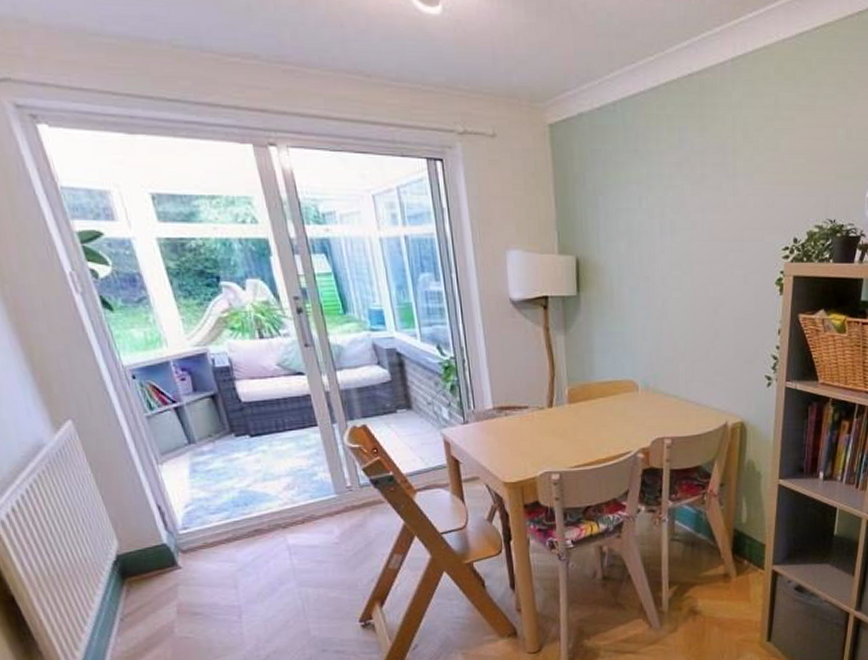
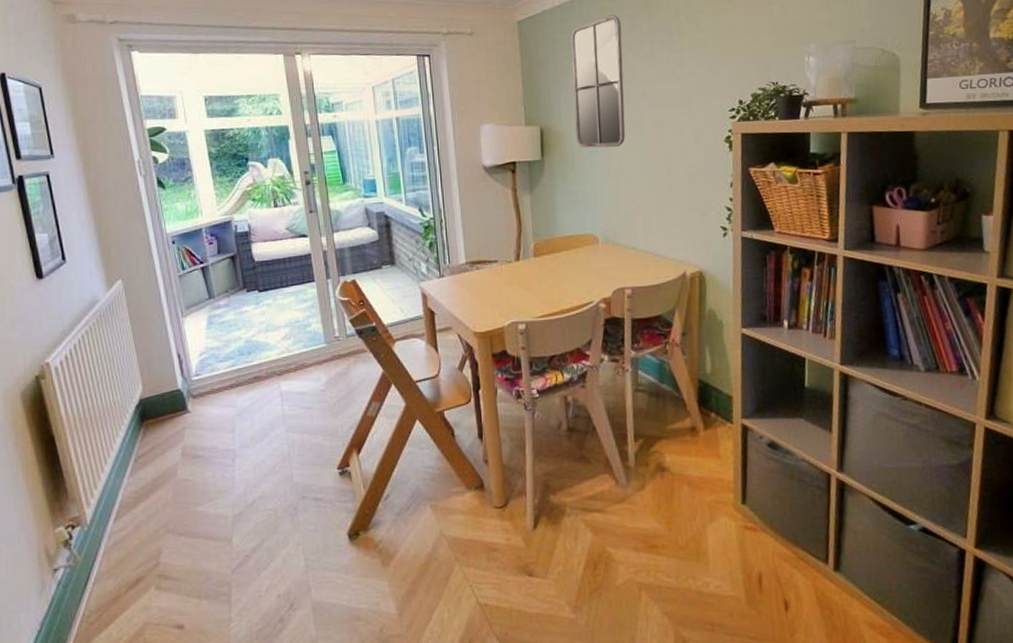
home mirror: none [611,125,671,285] -> present [570,15,626,148]

